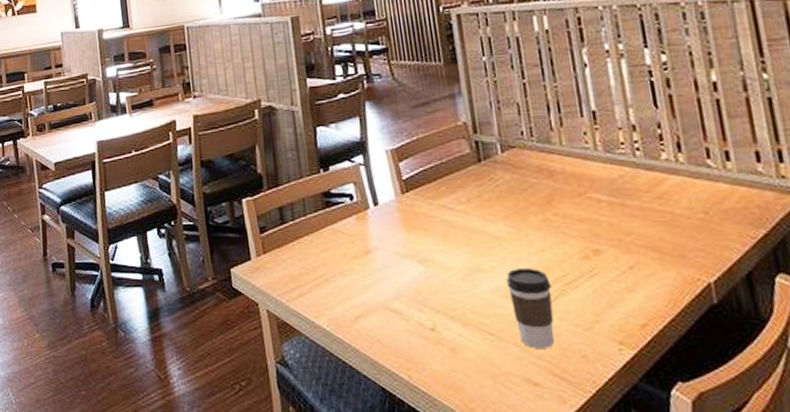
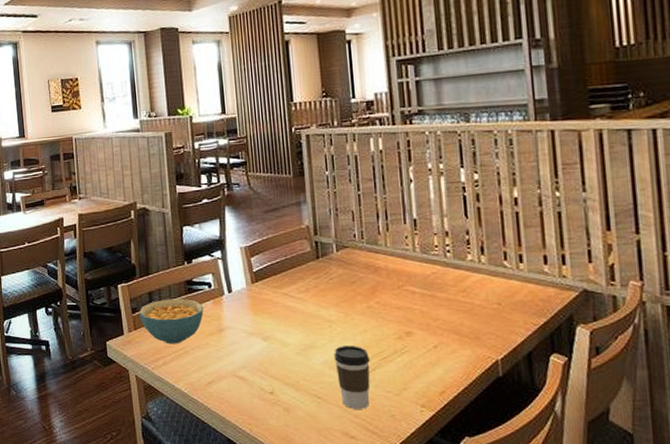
cereal bowl: none [268,214,346,271] -> present [139,298,204,344]

